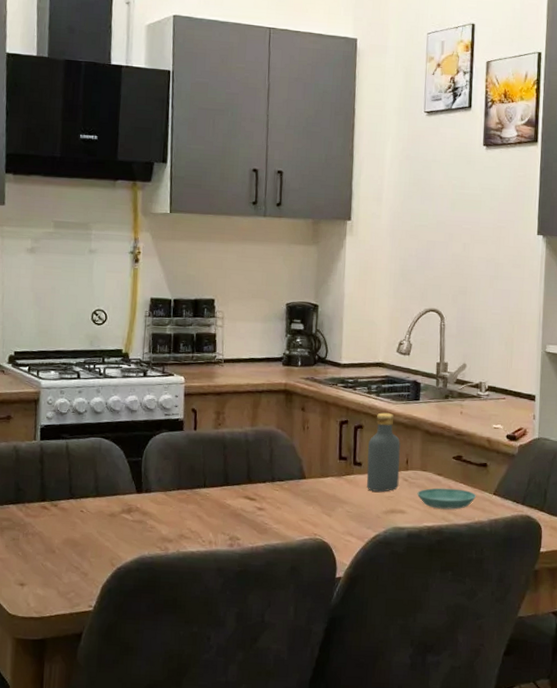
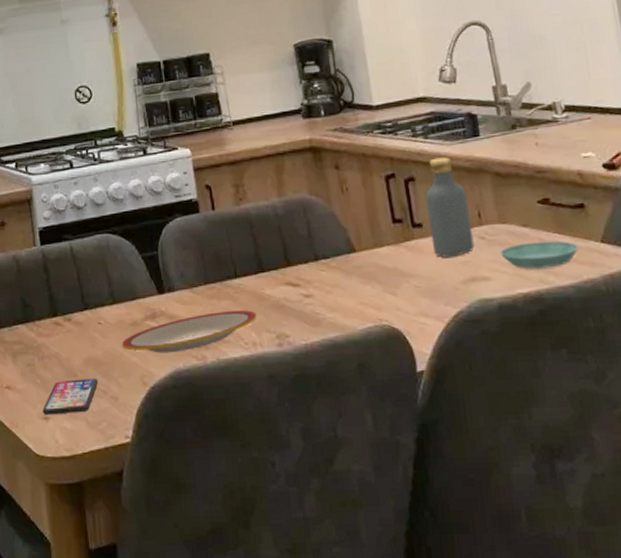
smartphone: none [20,555,73,583] -> present [42,378,99,416]
plate: none [98,513,216,542] -> present [121,310,257,353]

